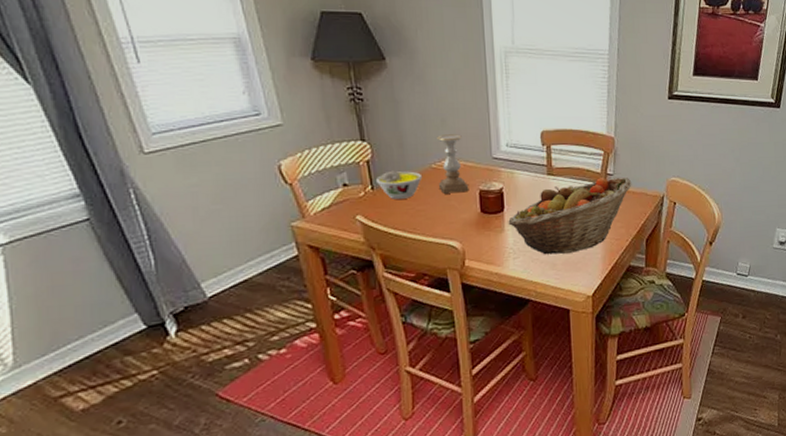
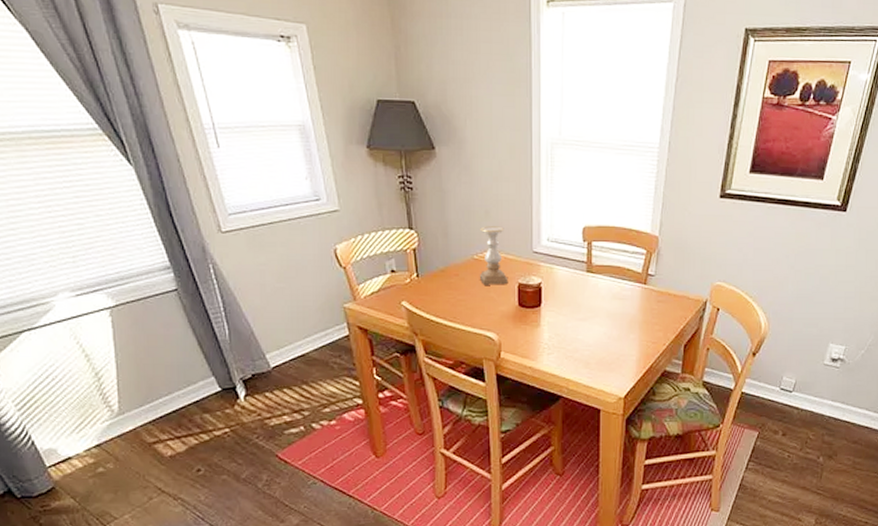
bowl: present [377,170,423,199] -> none [422,259,465,288]
fruit basket: present [508,177,632,255] -> none [545,278,674,353]

